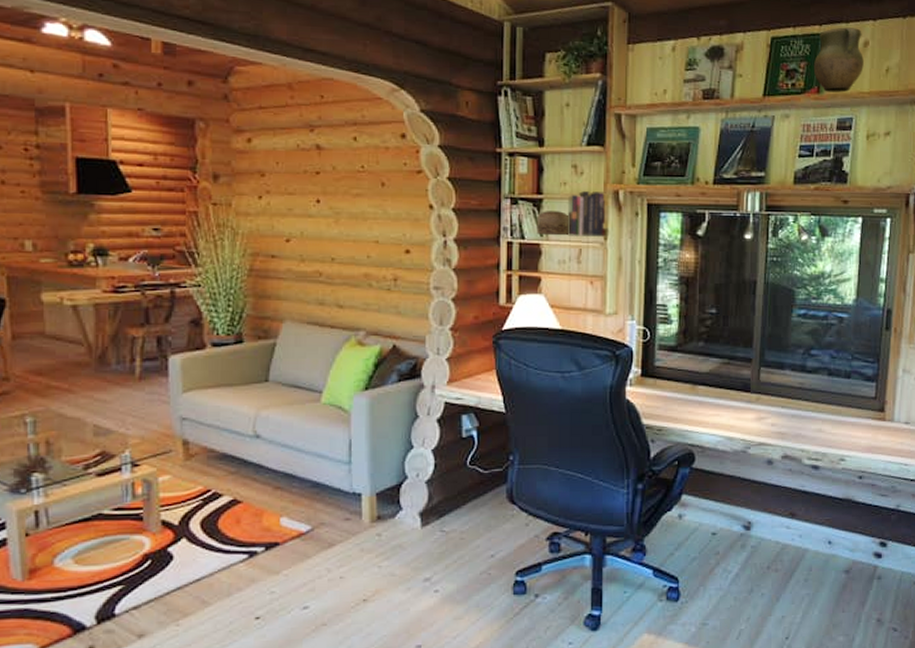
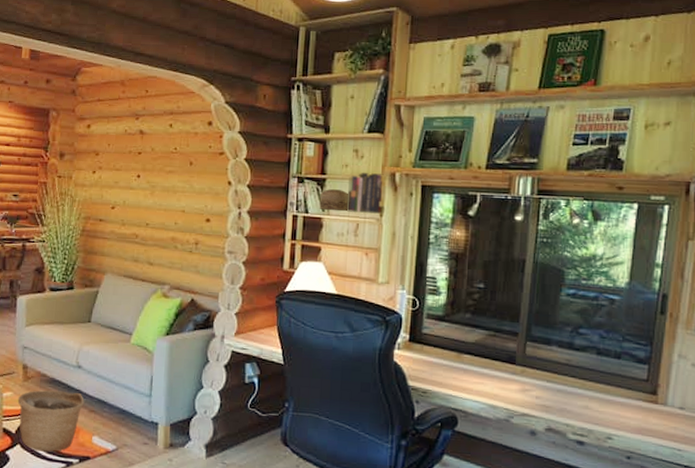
basket: none [178,467,267,543] -> present [17,390,84,452]
ceramic jug: present [813,27,864,93] -> none [590,23,644,85]

